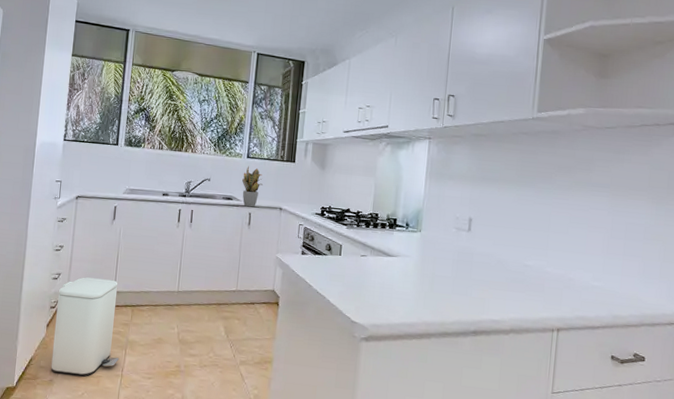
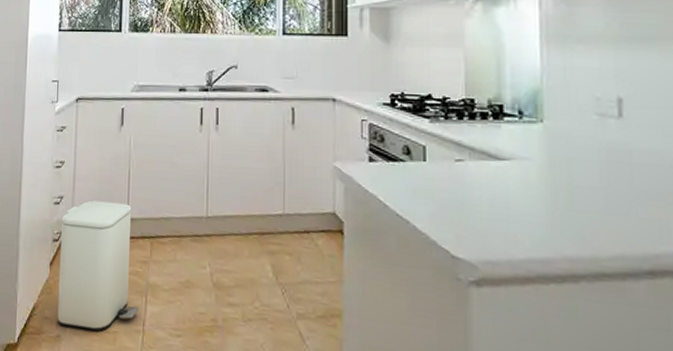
potted plant: present [242,166,264,208] -> none [279,45,308,100]

